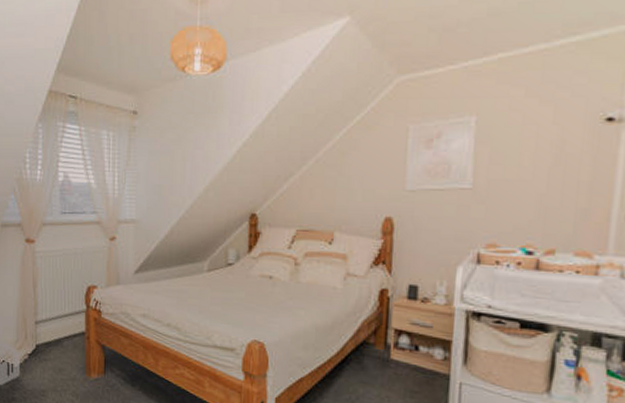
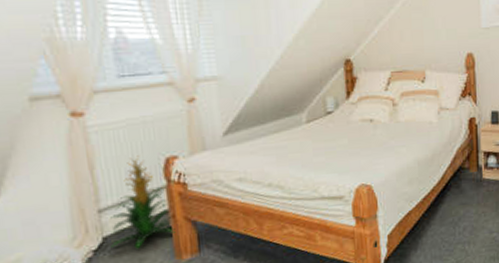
indoor plant: none [40,281,88,360] -> present [110,155,176,249]

